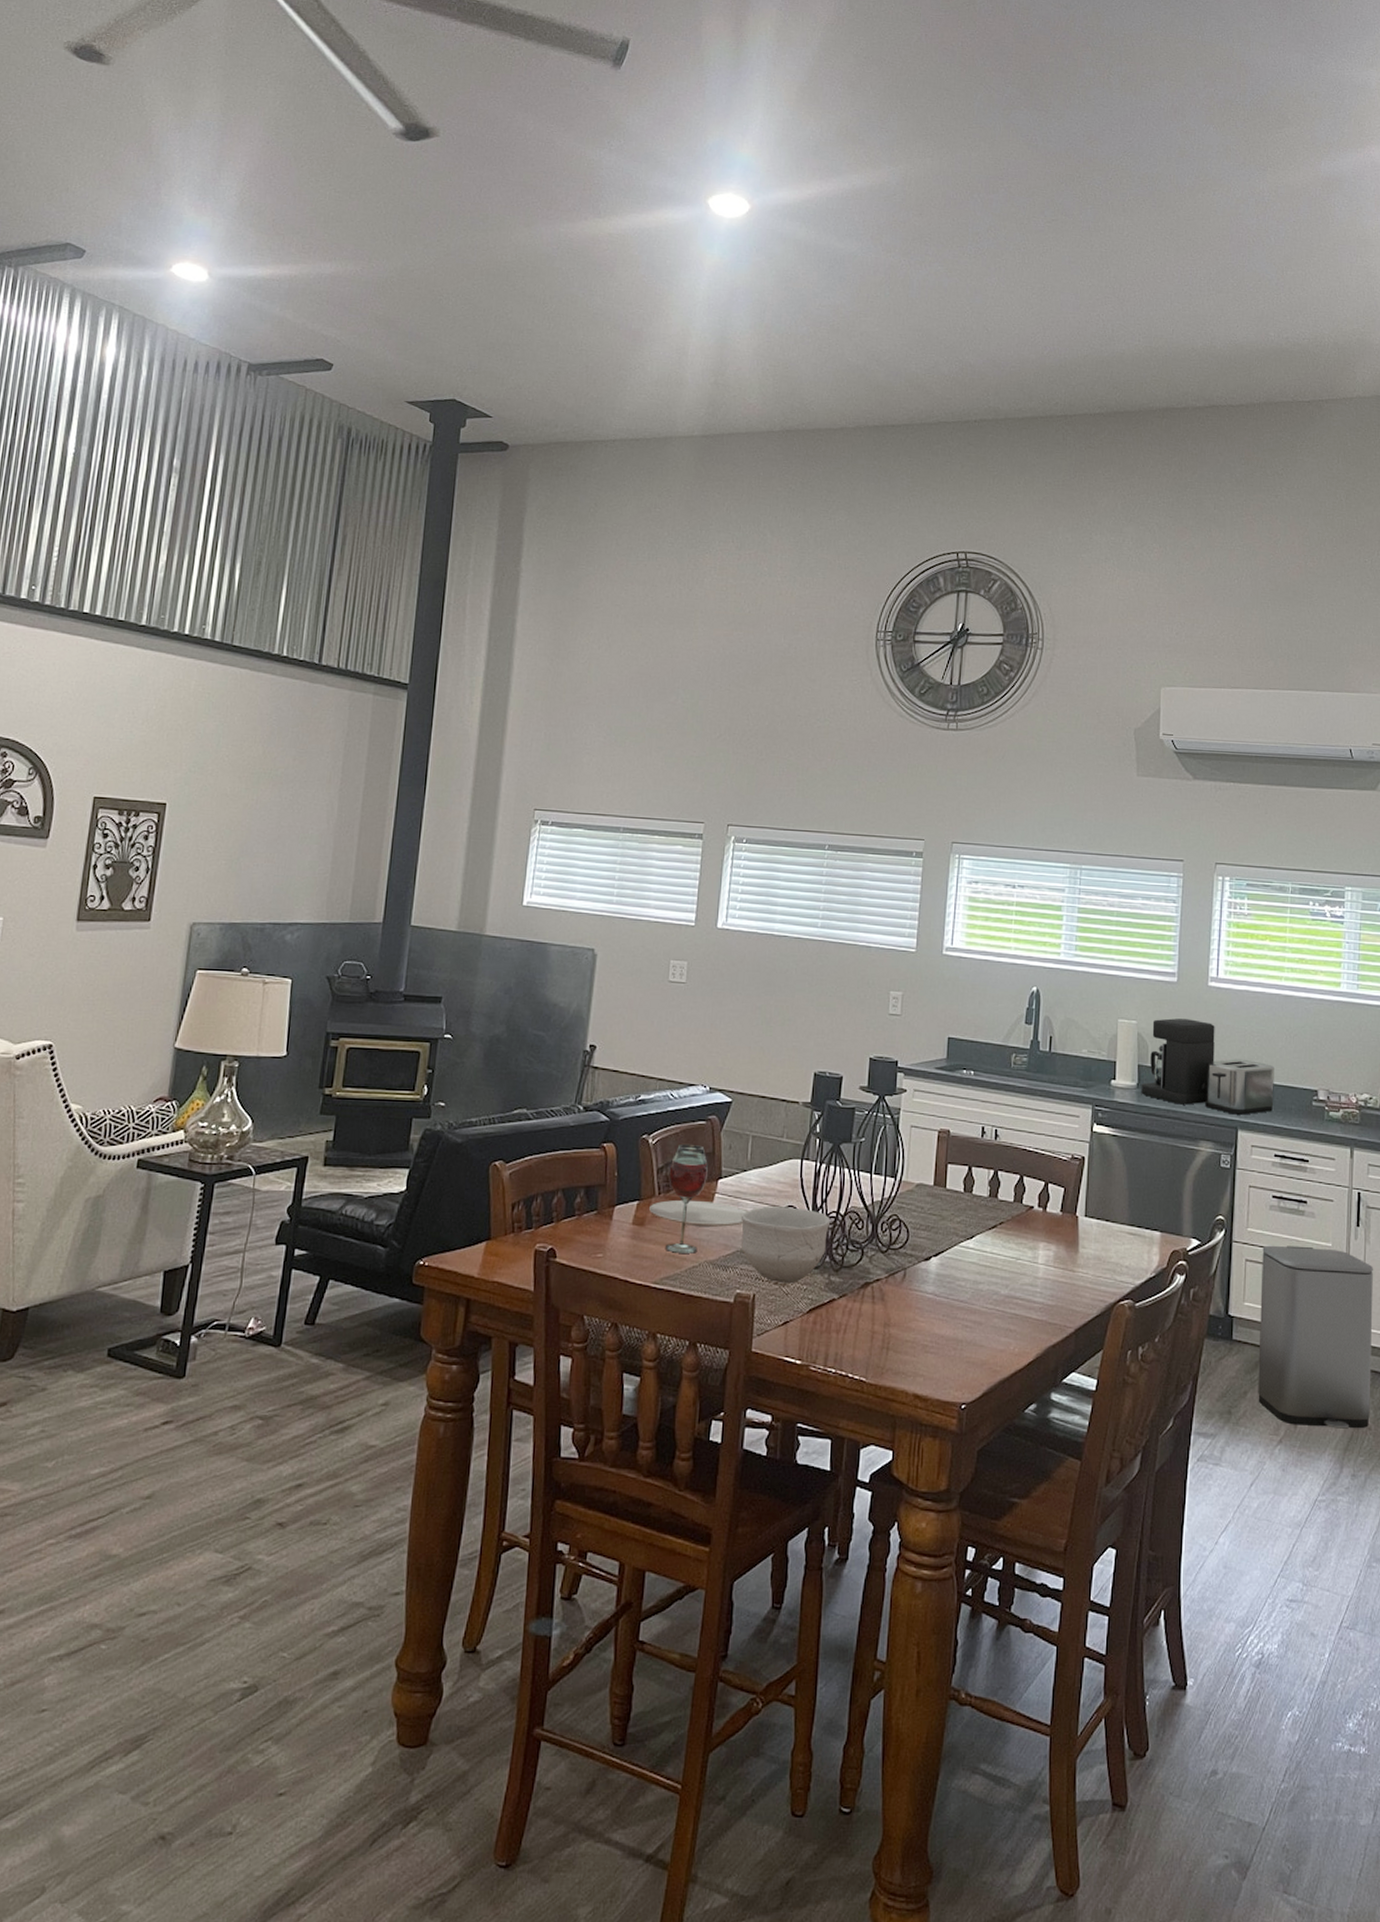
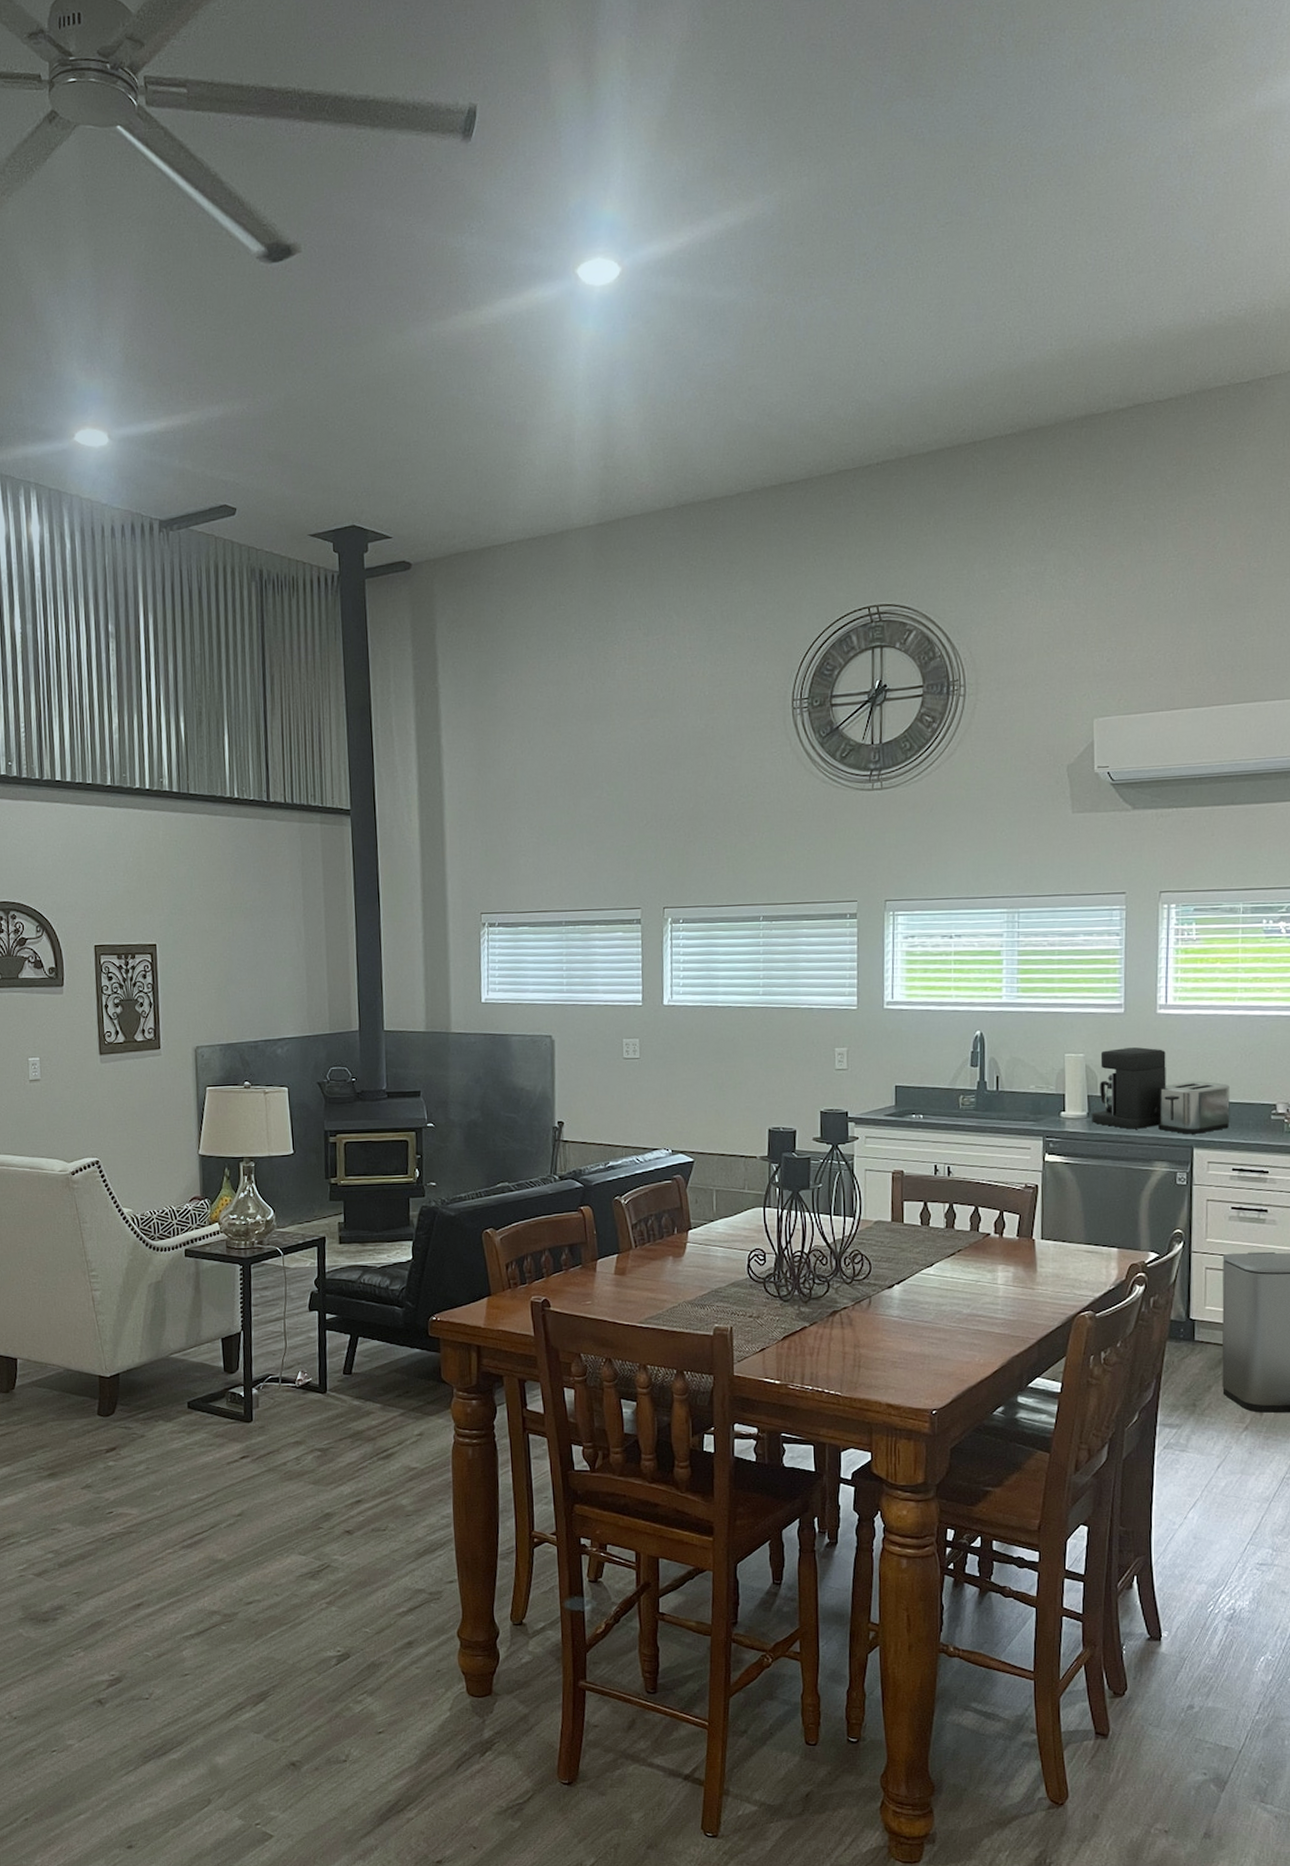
plate: present [649,1199,747,1228] -> none [628,1249,718,1273]
wineglass: present [664,1143,708,1253] -> none [642,1201,678,1296]
bowl: present [740,1206,831,1284] -> none [712,1250,796,1316]

